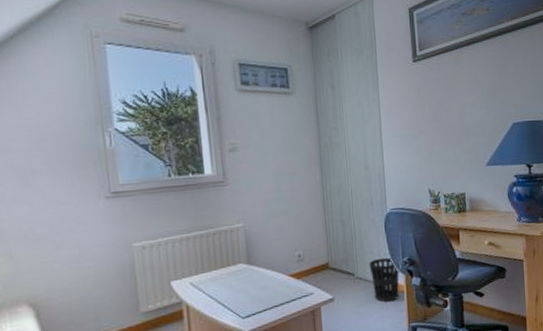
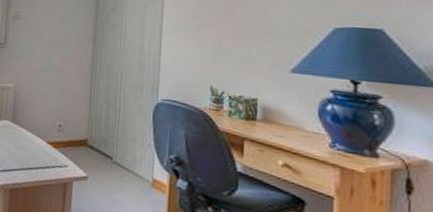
wastebasket: present [369,257,400,302] -> none [129,148,165,199]

